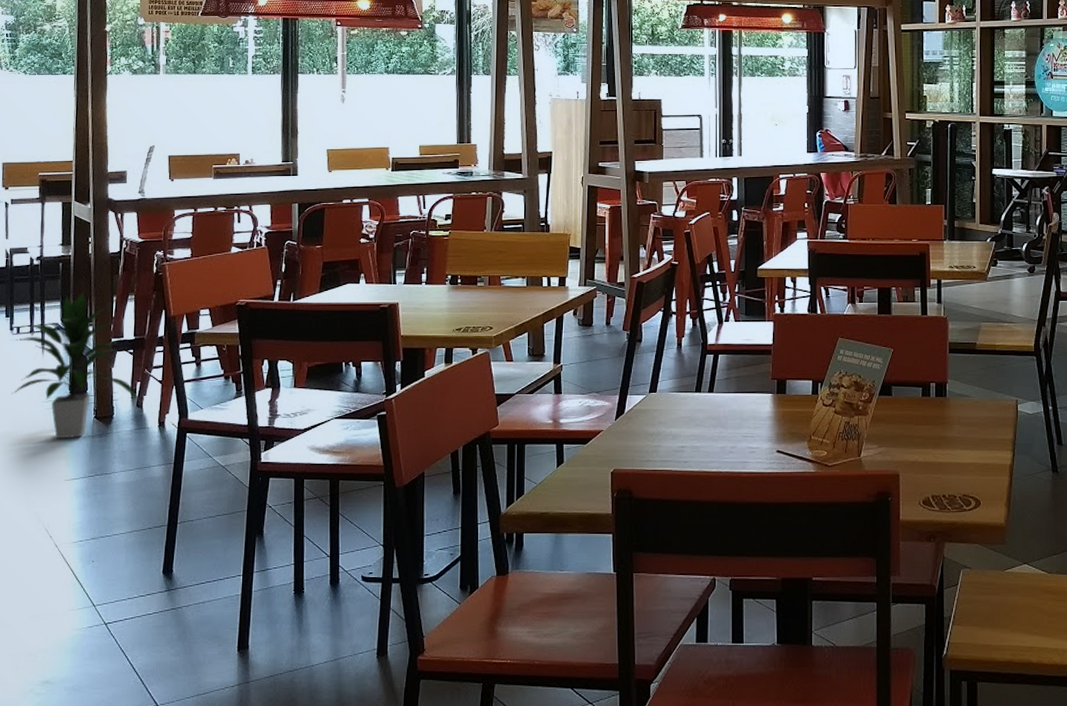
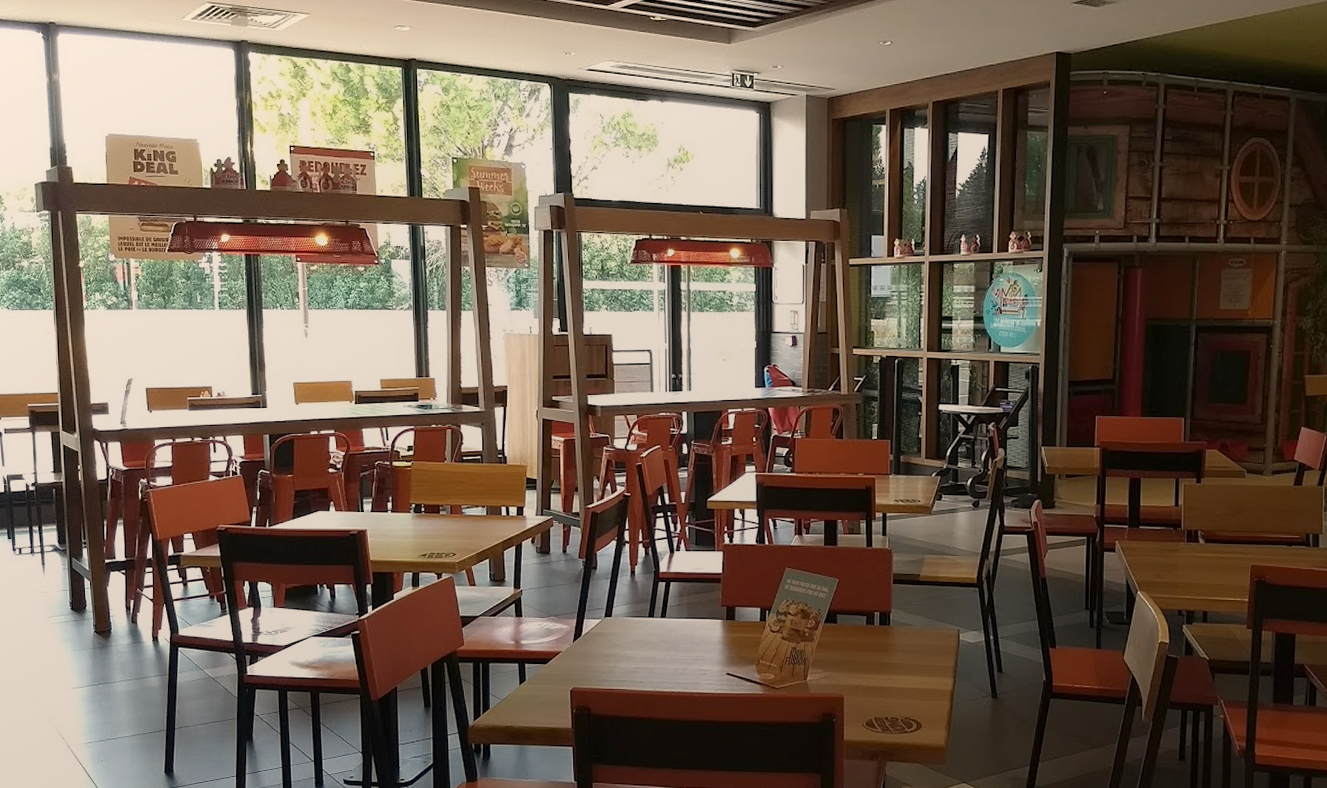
indoor plant: present [12,292,139,439] -> none [19,516,134,651]

